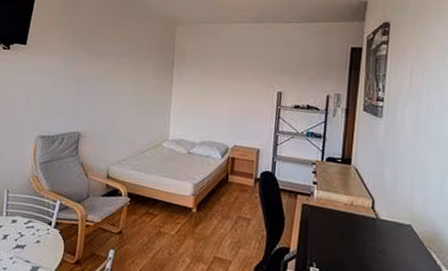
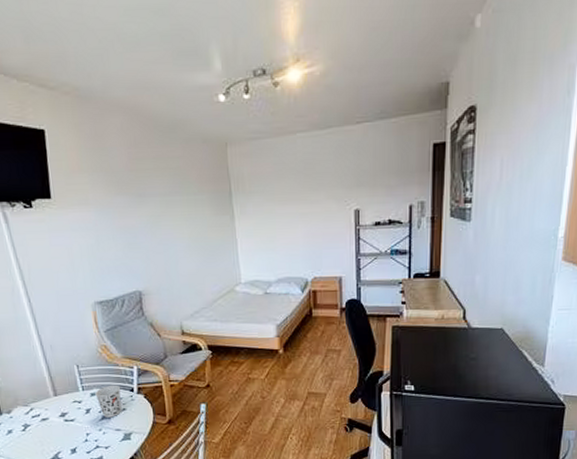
cup: none [16,214,40,248] -> present [95,385,122,418]

